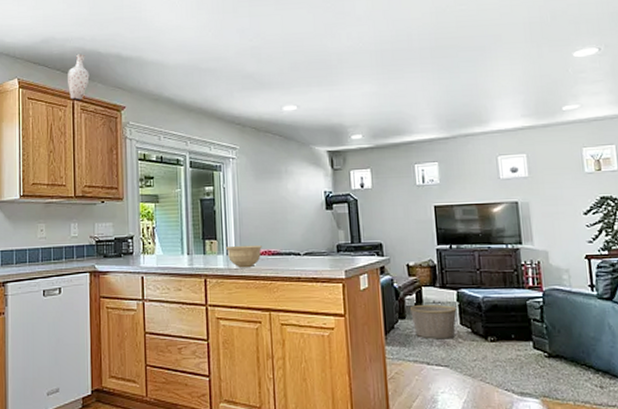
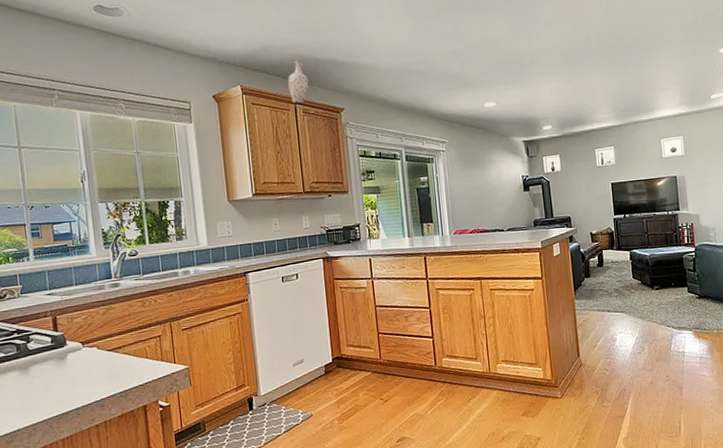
bowl: present [225,245,262,268] -> none [440,225,472,246]
basket: present [409,304,457,340] -> none [593,263,630,292]

